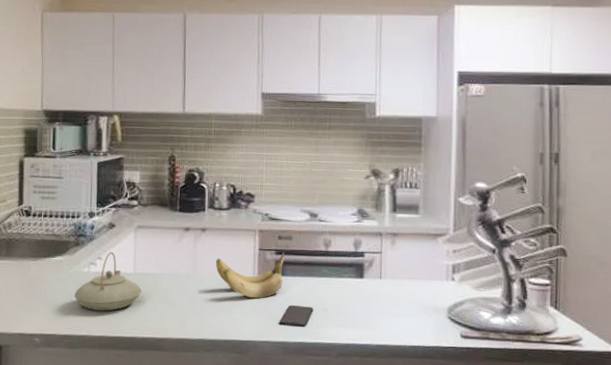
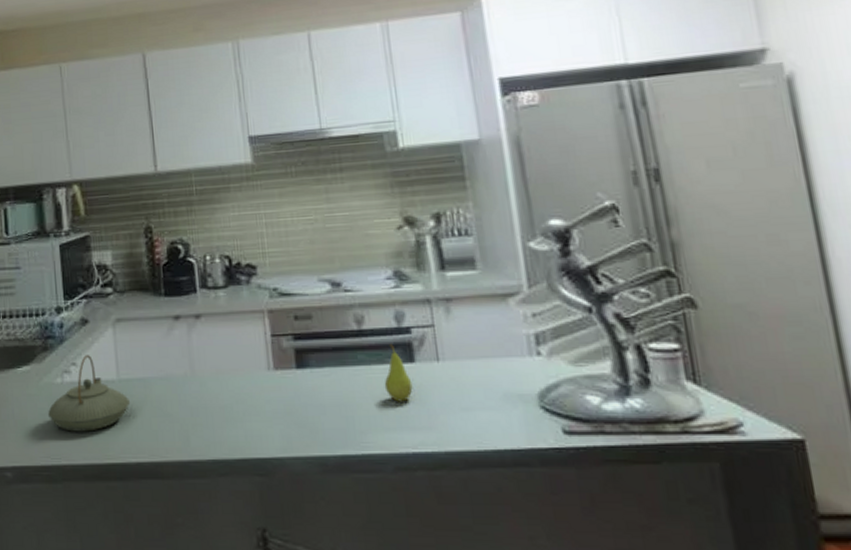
banana: present [215,252,285,298] -> none [217,336,309,400]
smartphone: present [279,304,314,327] -> none [309,405,354,435]
fruit: none [339,263,360,307] -> present [384,343,413,402]

